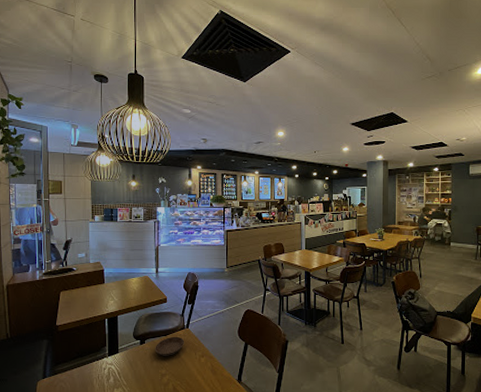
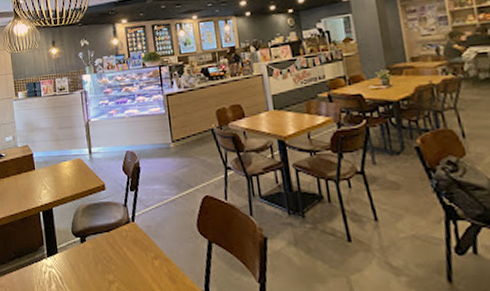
saucer: present [155,336,184,356] -> none [98,232,131,258]

